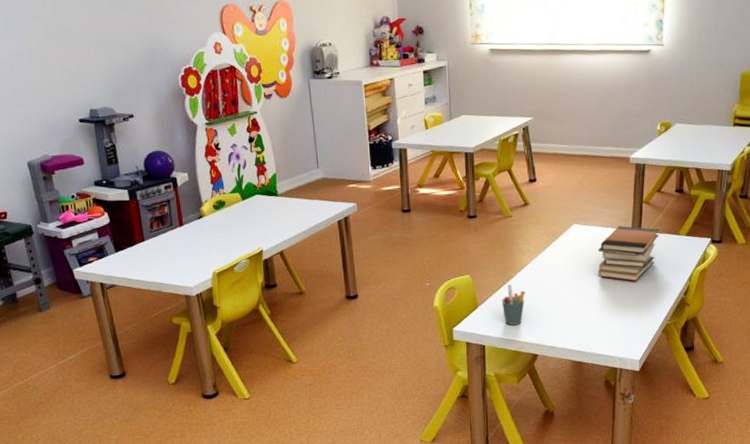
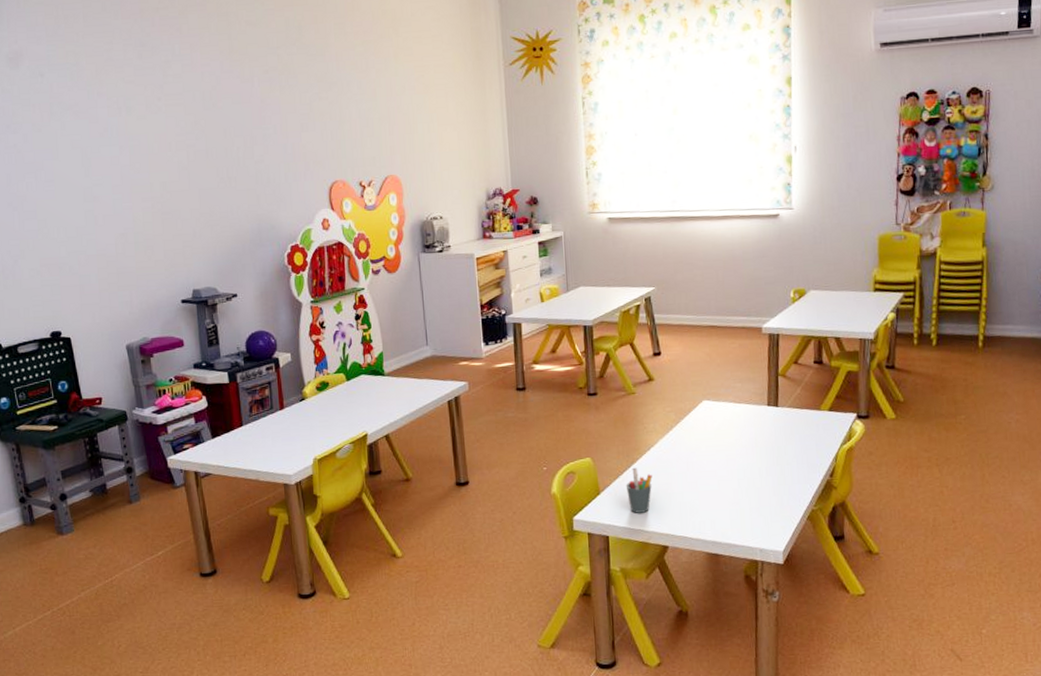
book stack: present [598,226,660,282] -> none [731,401,799,463]

